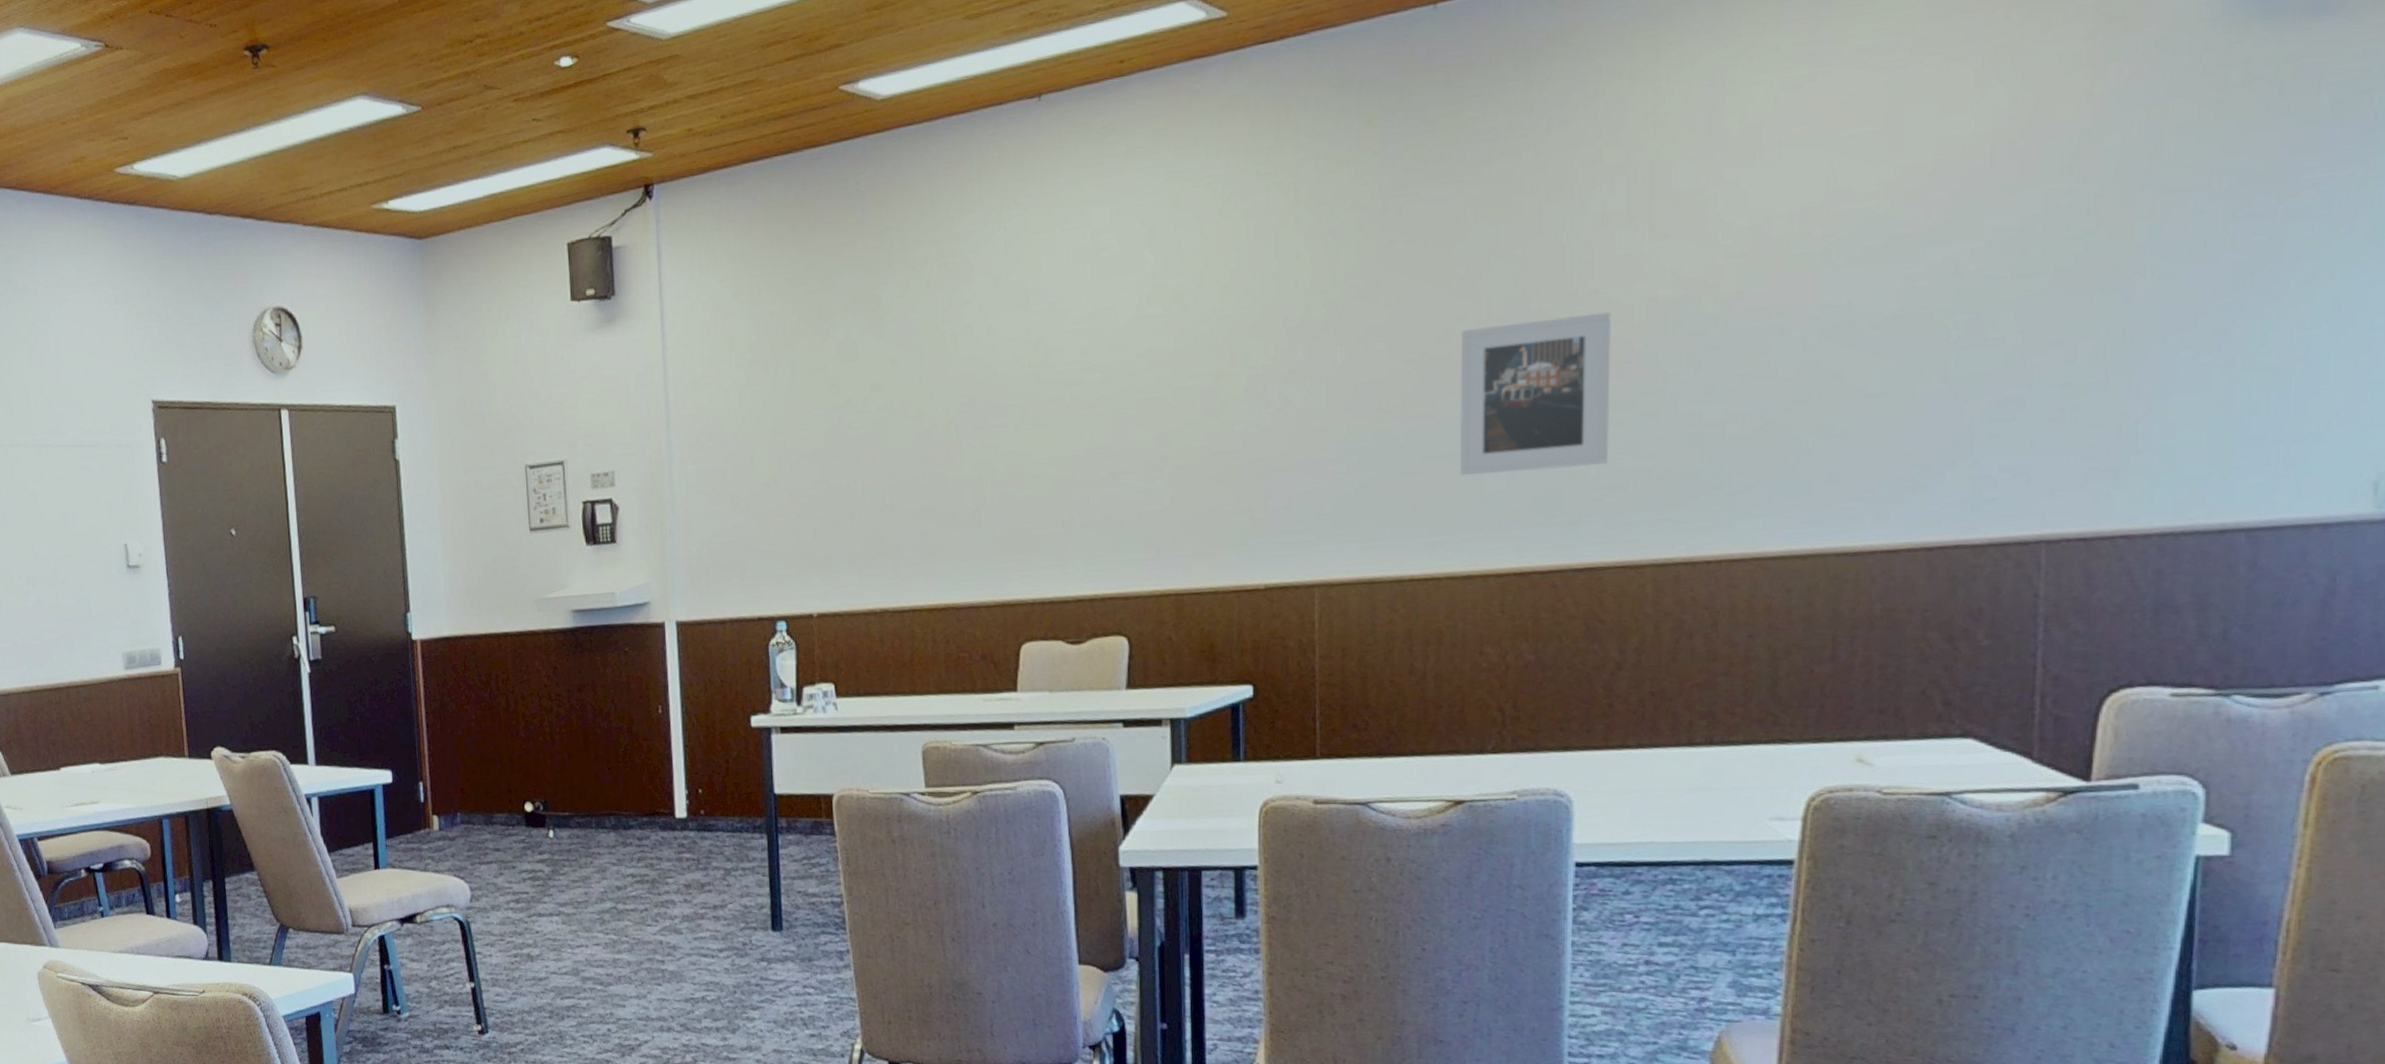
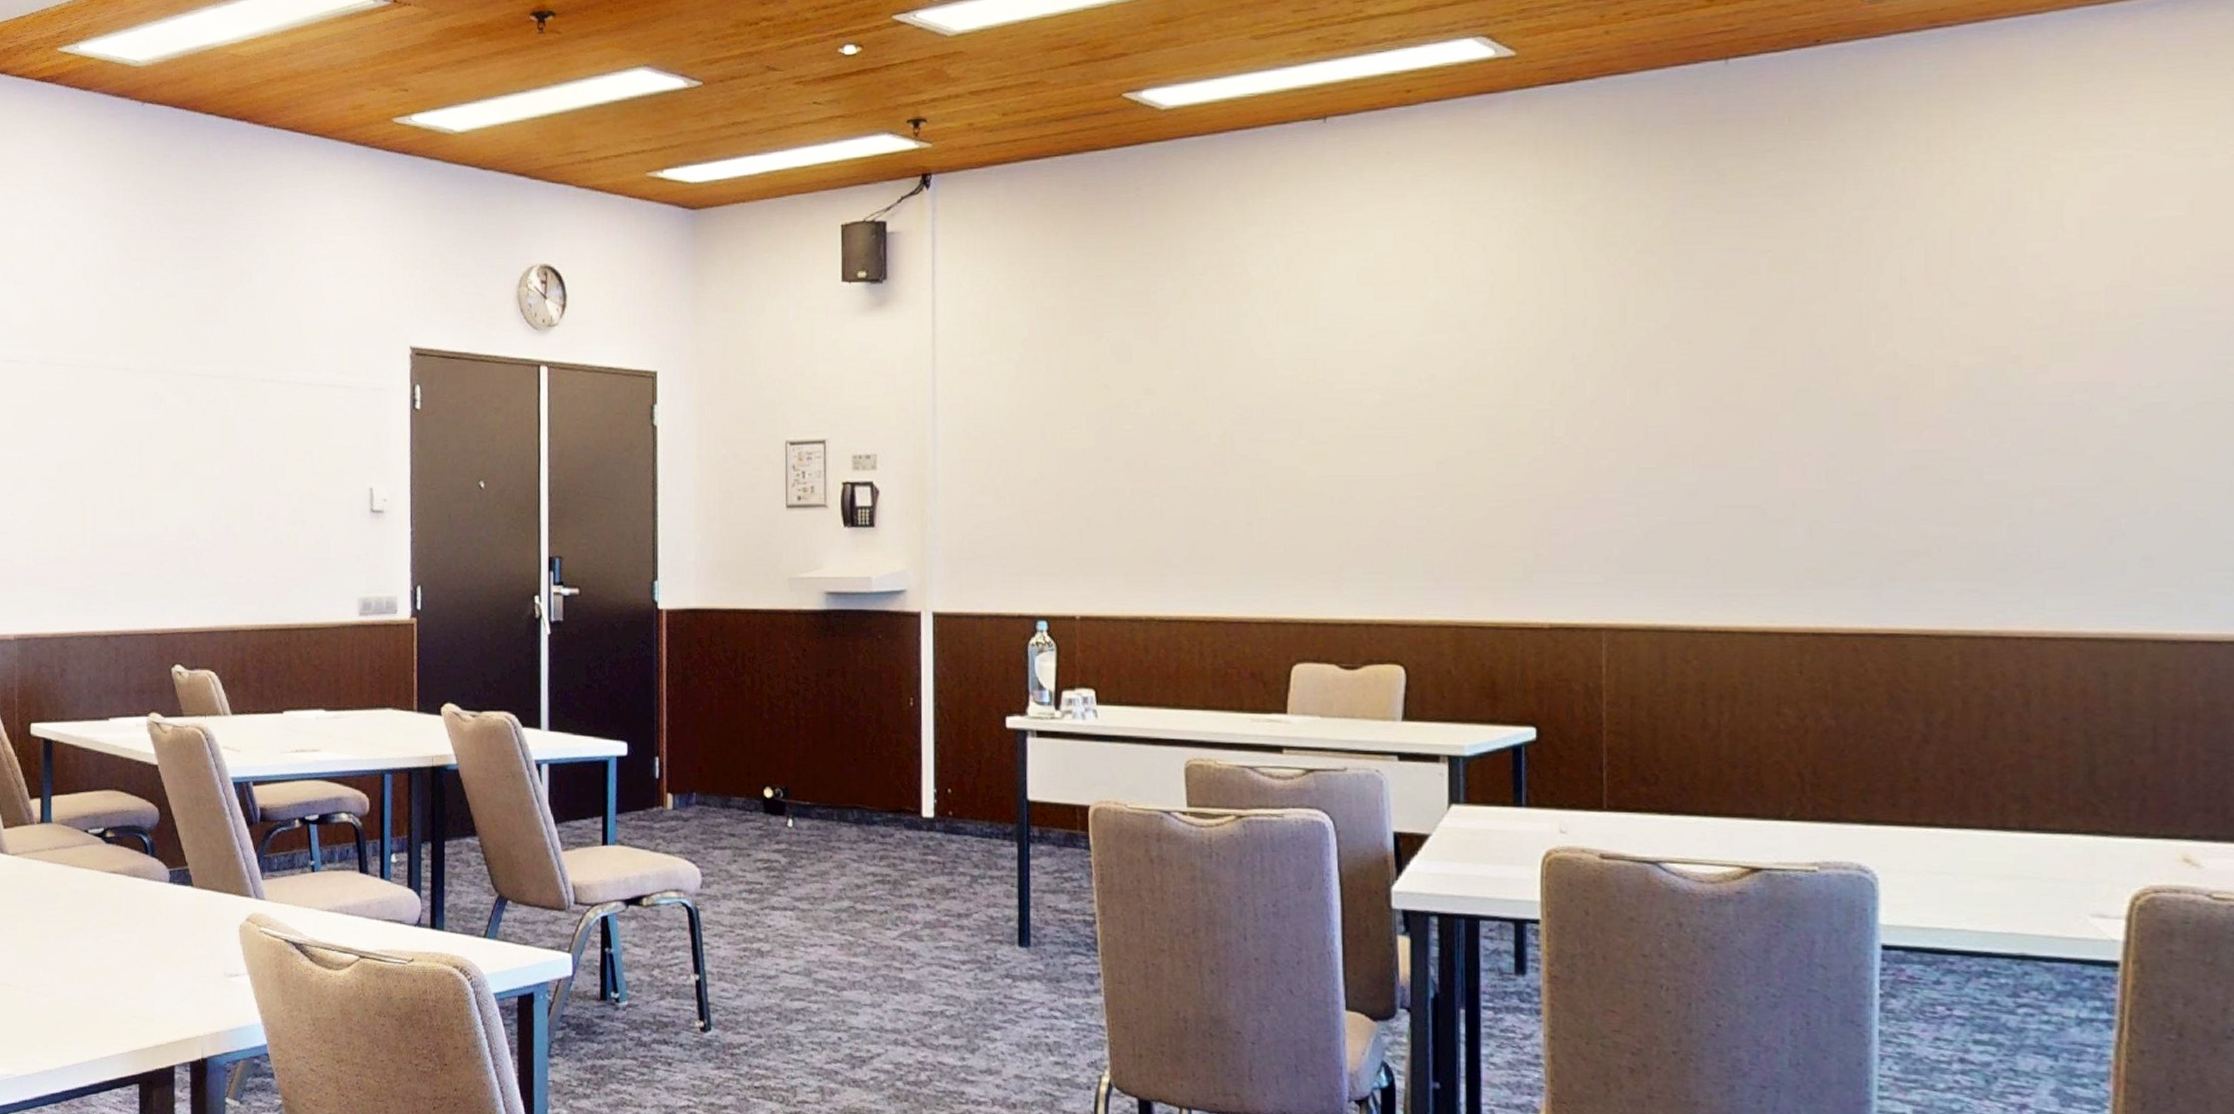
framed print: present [1459,312,1611,476] -> none [1754,374,1912,530]

